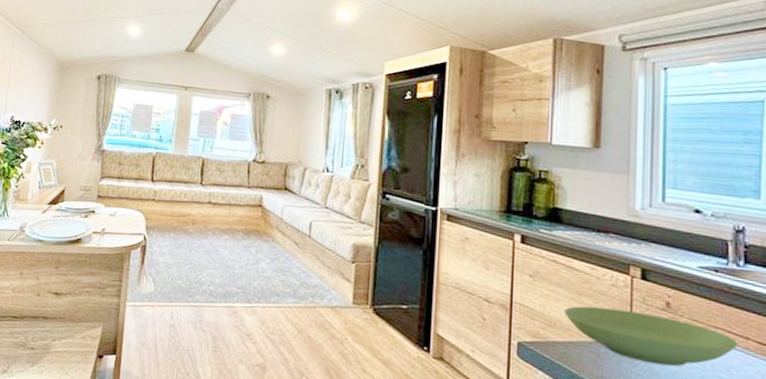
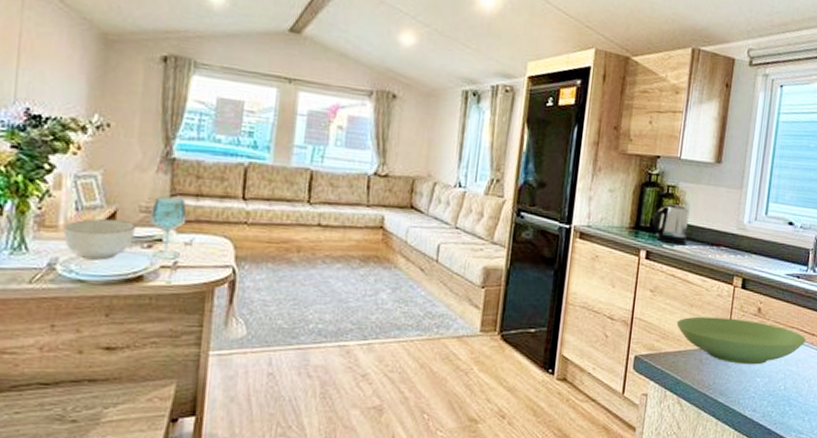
bowl: none [30,194,78,226] -> present [63,218,137,261]
wine glass: none [86,179,112,228] -> present [149,197,188,261]
kettle: none [525,188,567,231] -> present [652,204,689,246]

